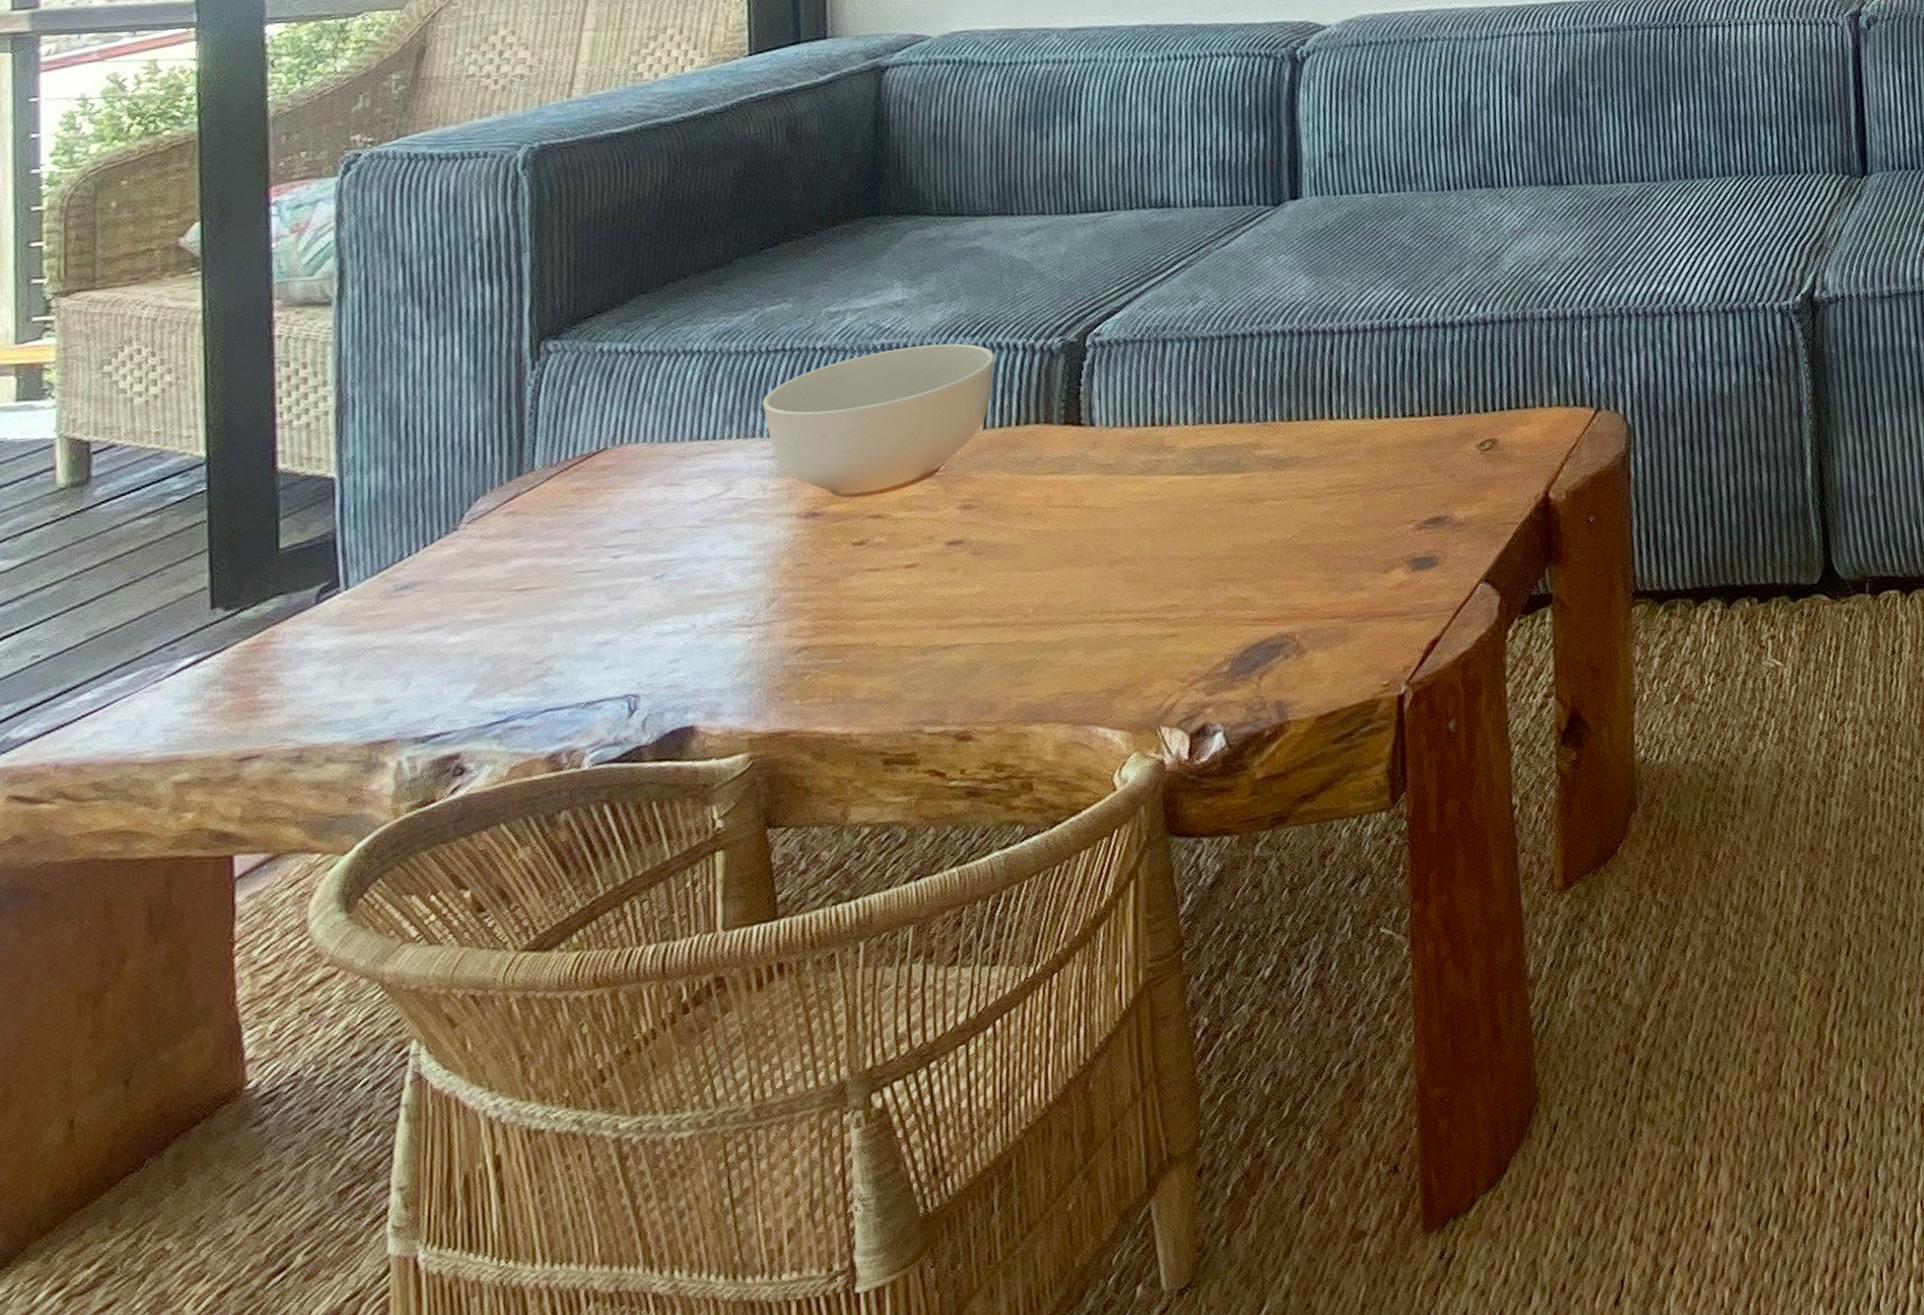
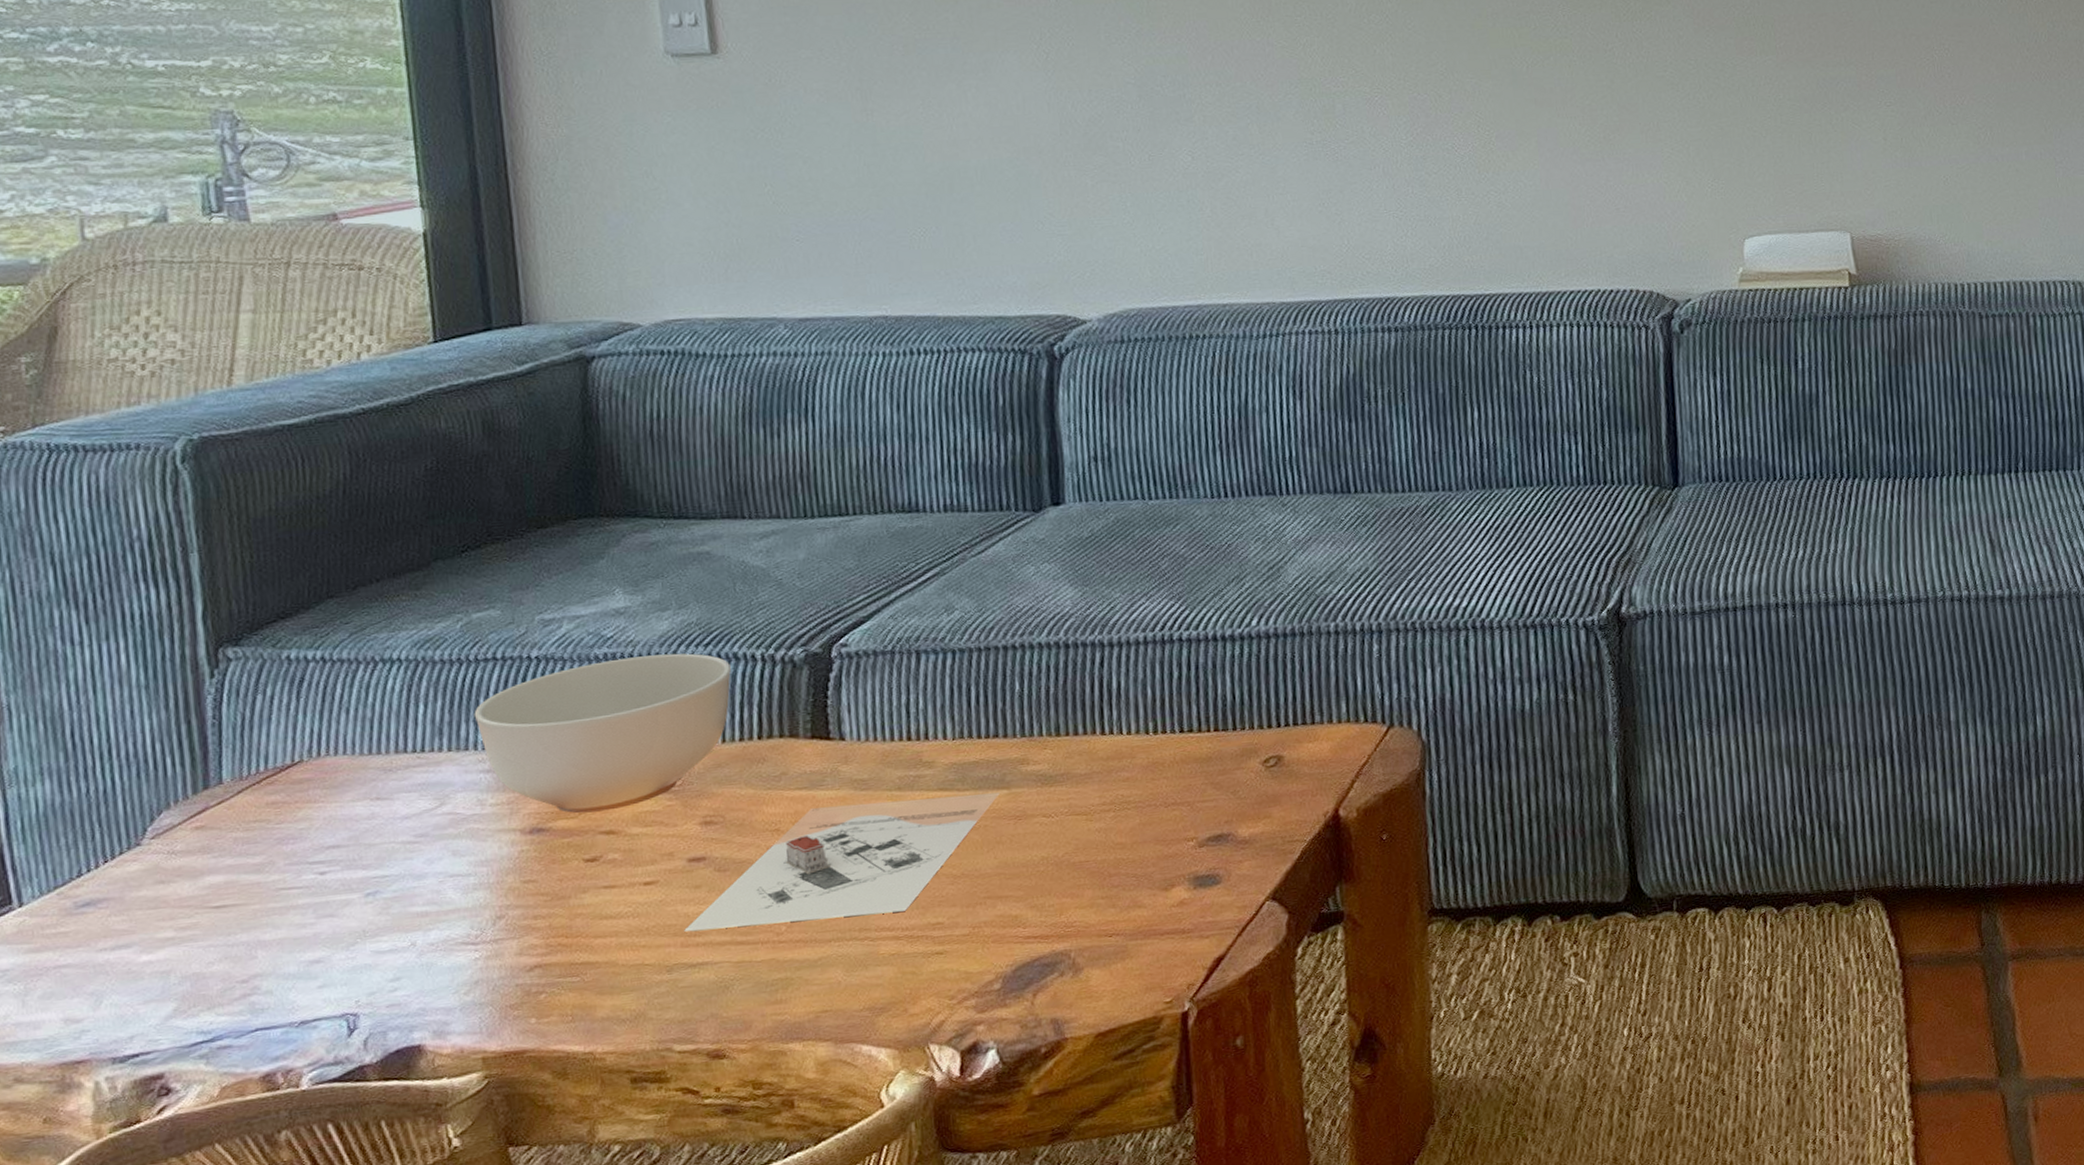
architectural model: none [940,476,1234,614] -> present [684,792,1000,932]

